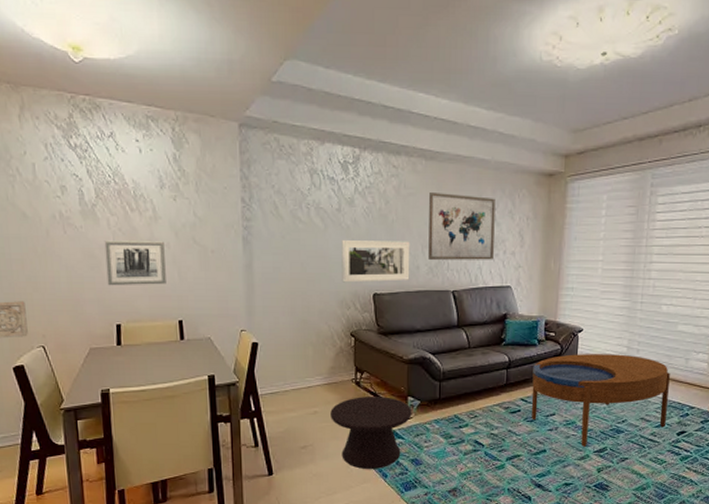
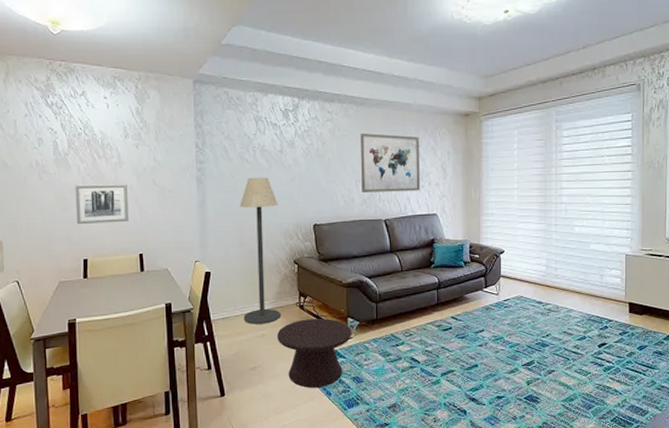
floor lamp: none [291,238,336,401] -> present [240,177,282,324]
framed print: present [341,240,410,283] -> none [284,177,346,215]
coffee table: present [531,354,670,447] -> none [461,272,587,361]

